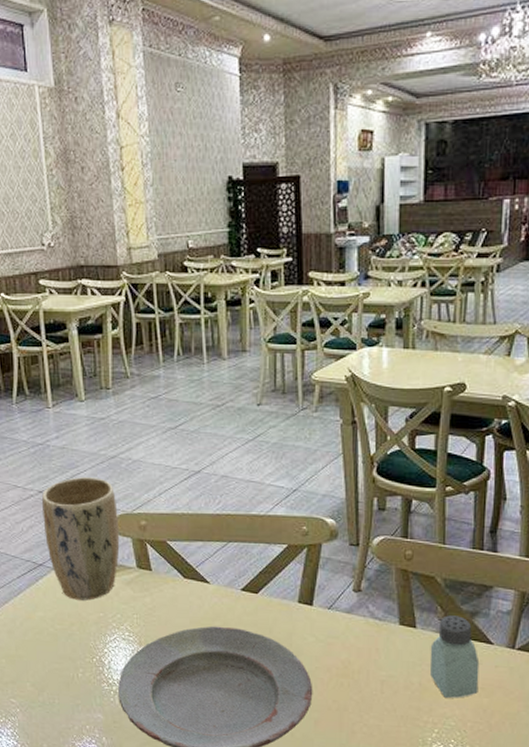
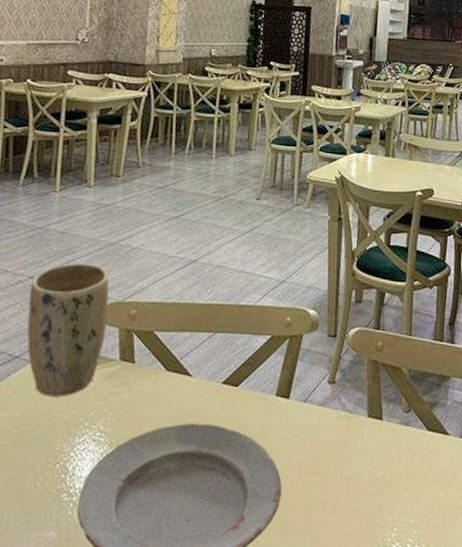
saltshaker: present [430,615,480,698] -> none [393,406,437,493]

